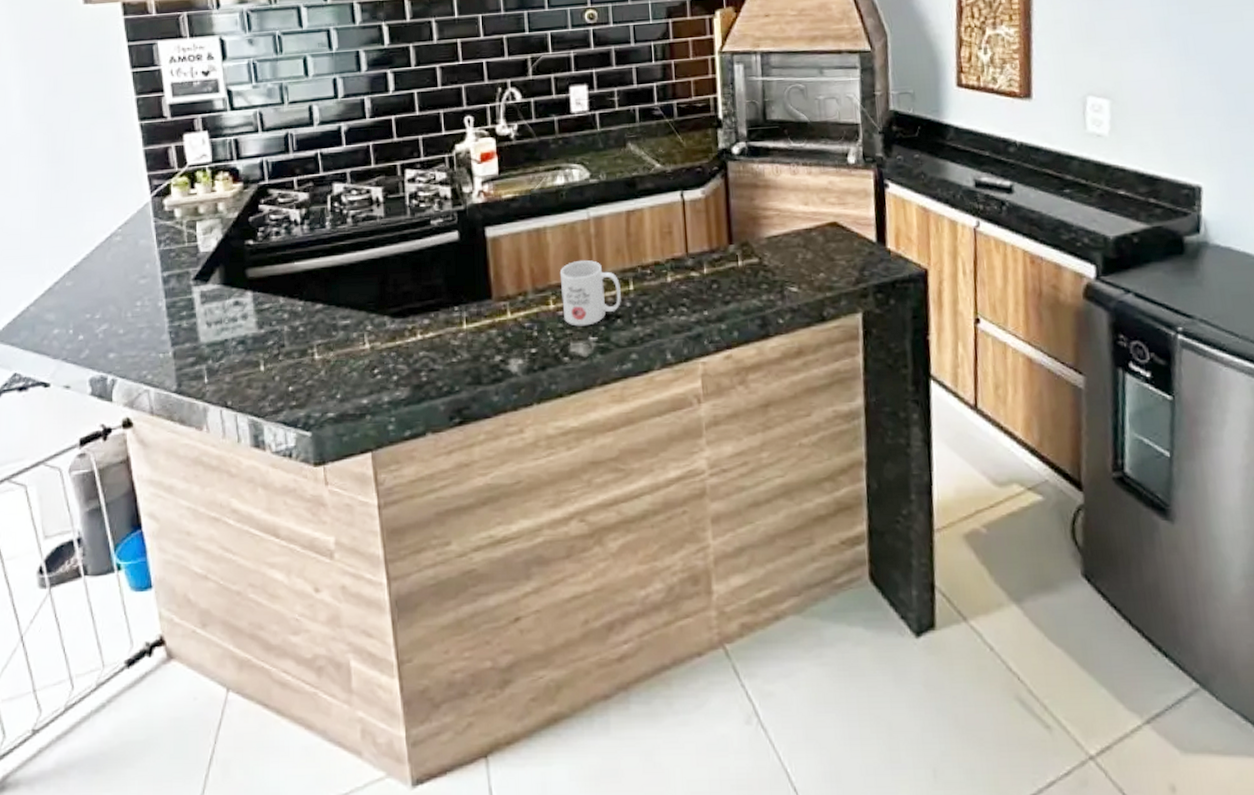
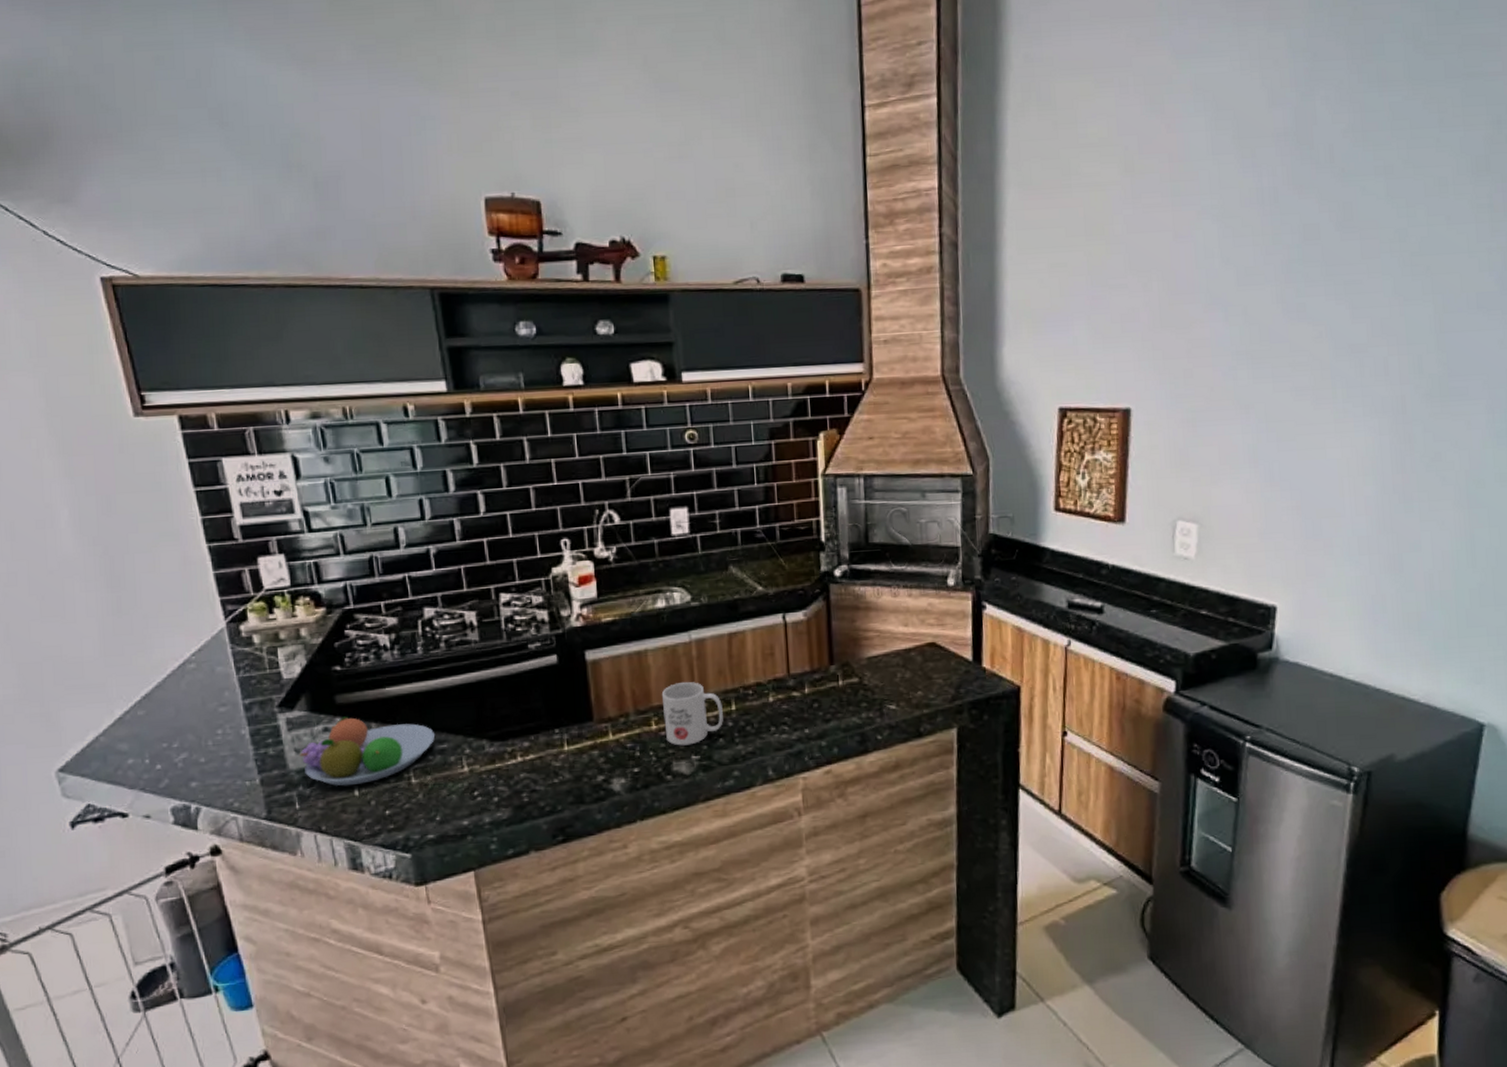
fruit bowl: none [210,290,339,361] -> present [299,716,436,787]

